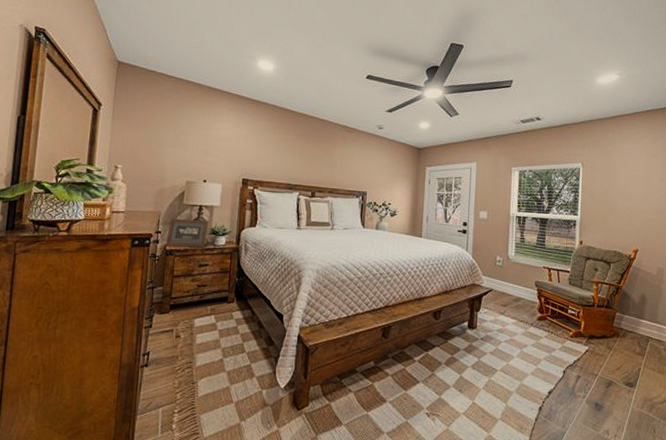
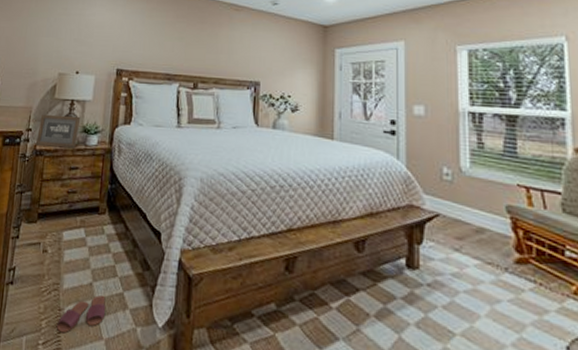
slippers: none [191,369,235,402] -> present [57,295,106,333]

